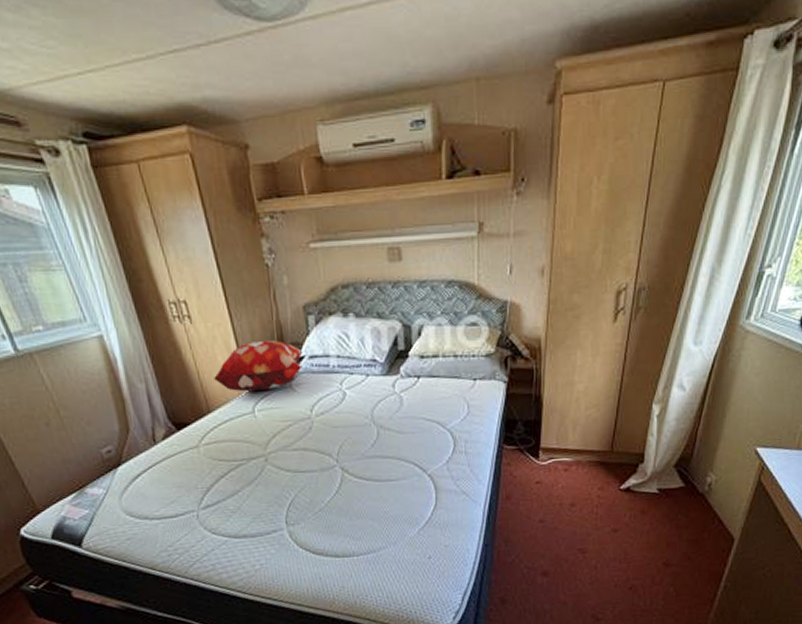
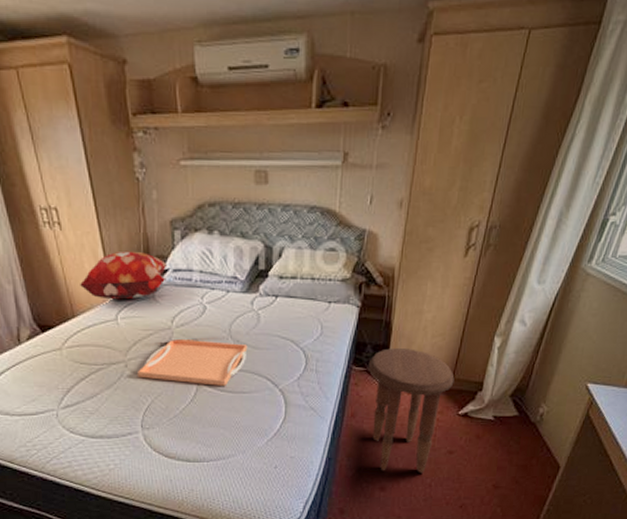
serving tray: none [279,427,392,475] -> present [138,338,248,386]
side table: none [520,422,613,555] -> present [368,348,455,474]

